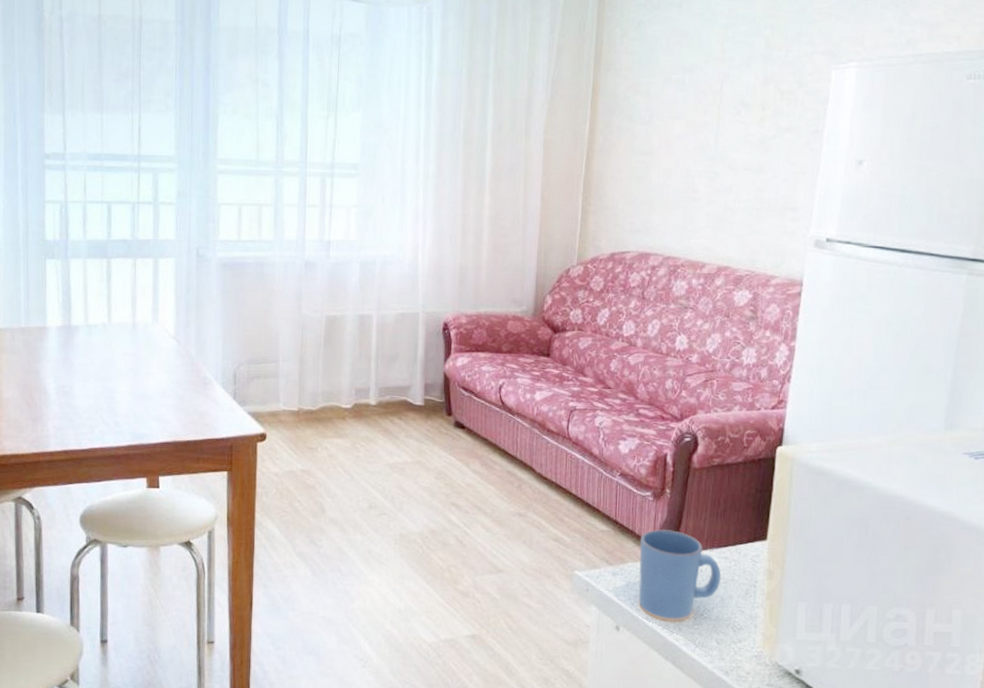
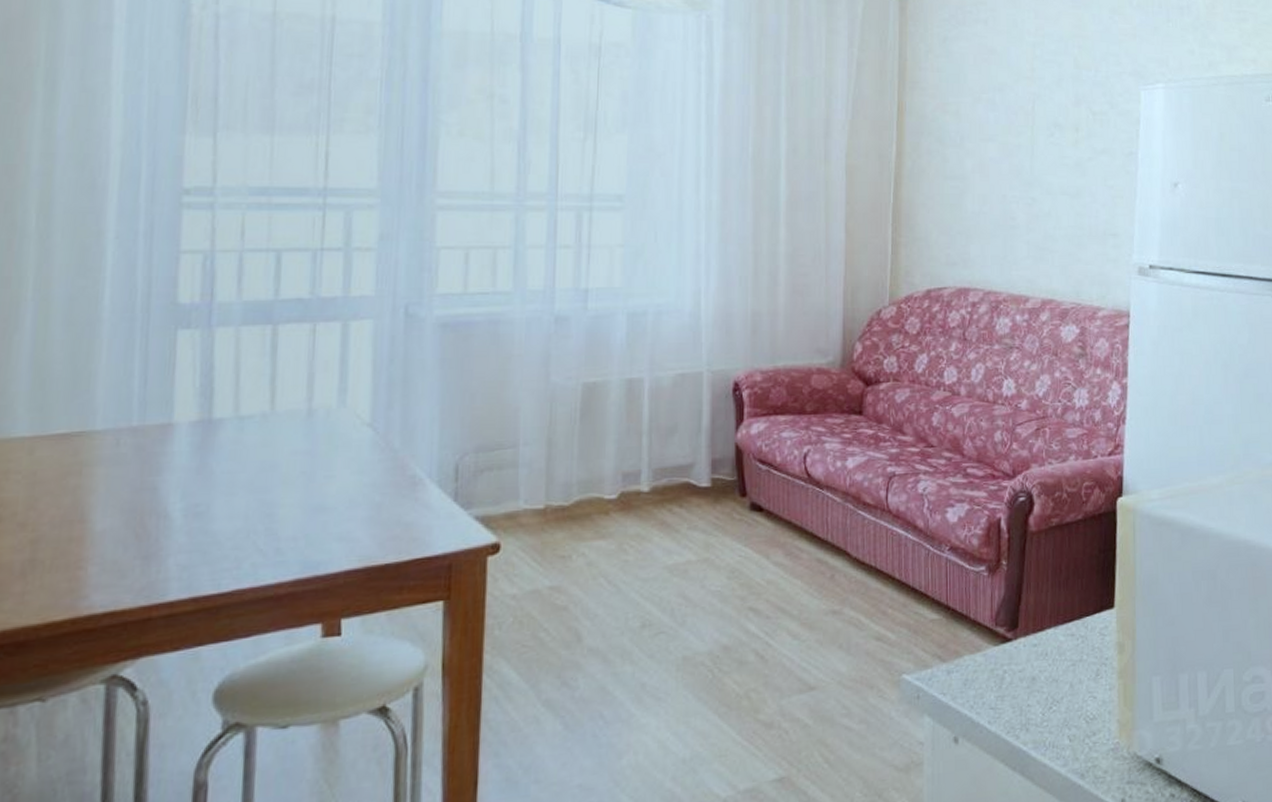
mug: present [638,529,722,621] -> none [976,609,1069,722]

